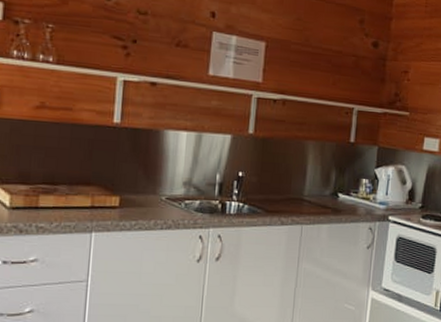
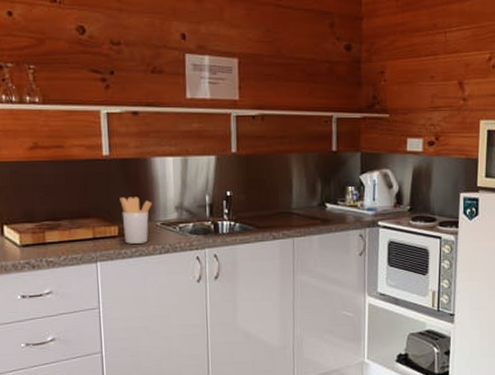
utensil holder: none [125,167,159,217] -> present [119,197,152,244]

